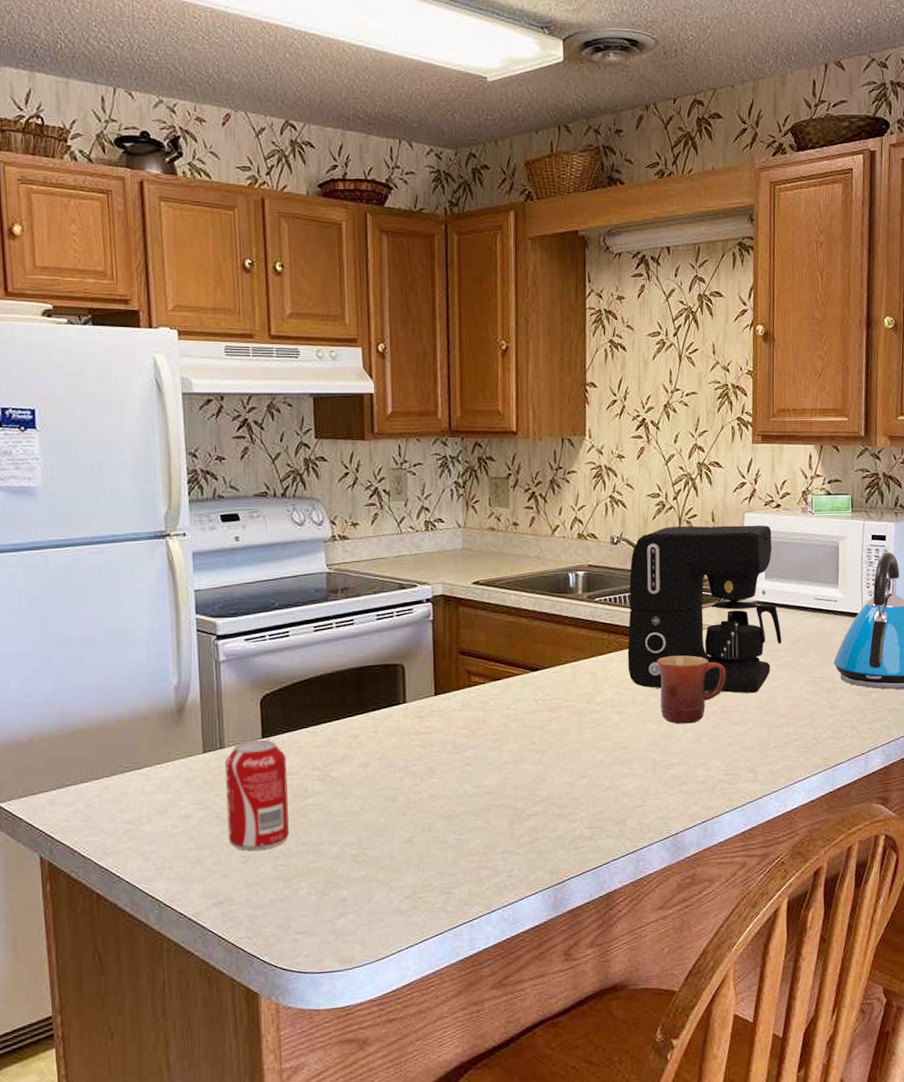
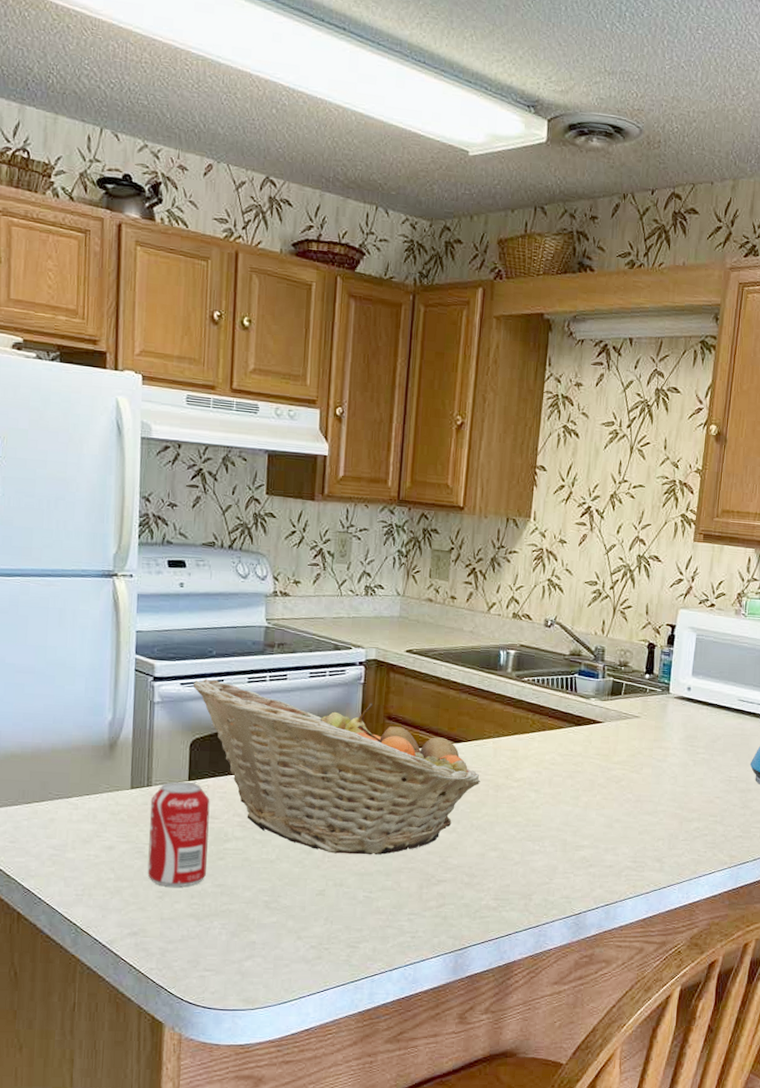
fruit basket: none [258,632,562,799] -> present [193,679,481,855]
coffee maker: present [627,525,782,694] -> none [548,615,703,786]
mug: present [656,655,727,724] -> none [576,741,644,809]

